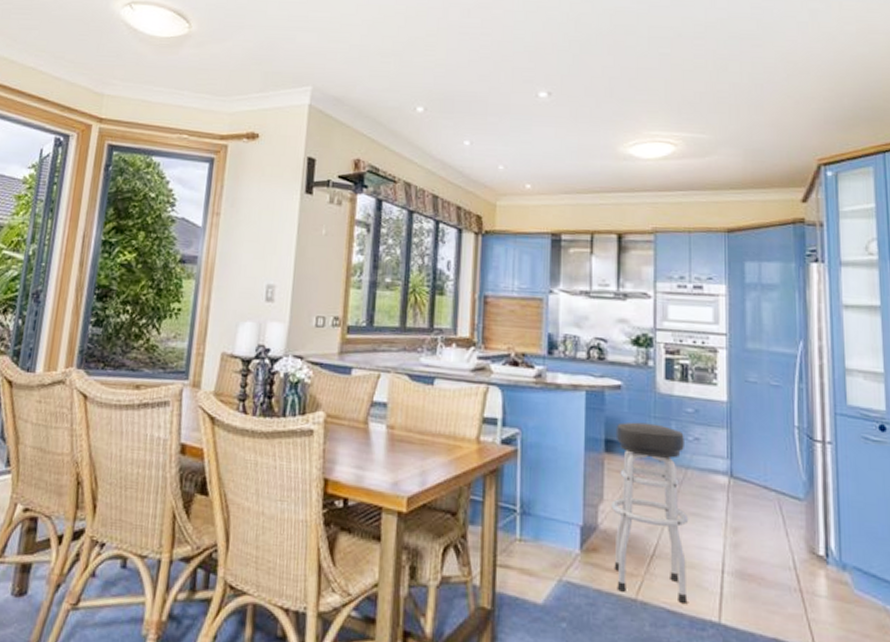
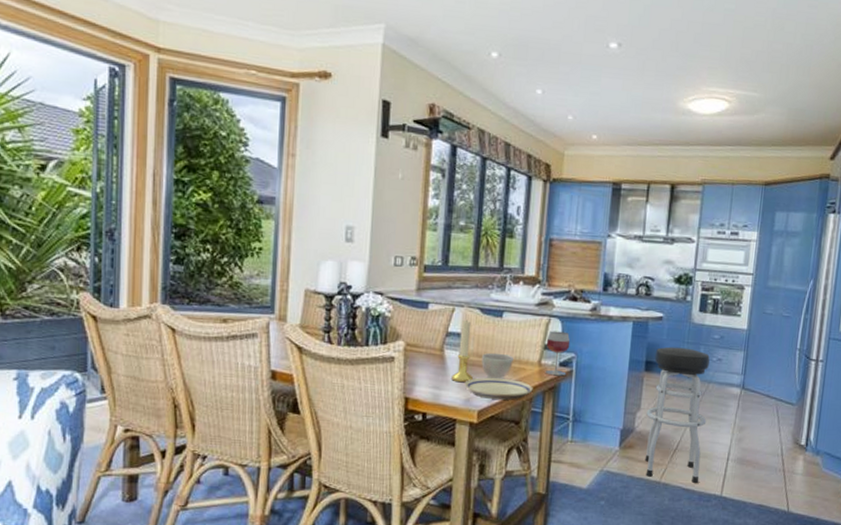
candle holder: none [377,387,402,463] -> present [451,319,474,383]
plate: none [391,456,471,485] -> present [464,377,533,400]
bowl: none [411,426,447,460] -> present [481,352,514,380]
wineglass: none [484,401,513,457] -> present [545,331,571,376]

